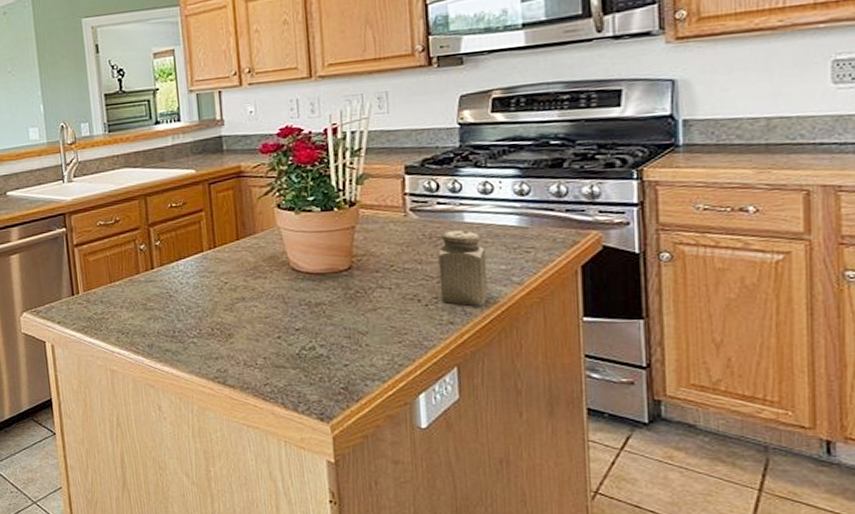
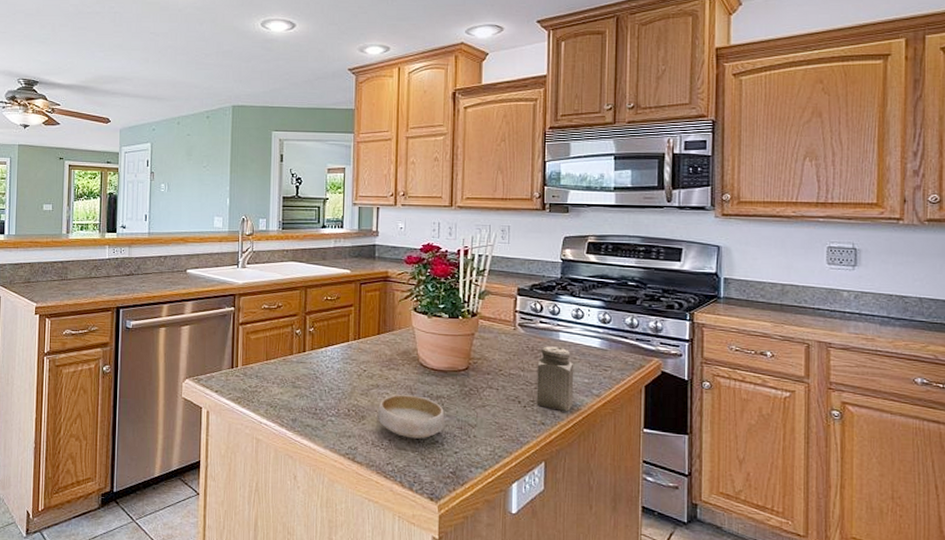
bowl: none [246,305,329,354] -> present [377,394,445,439]

